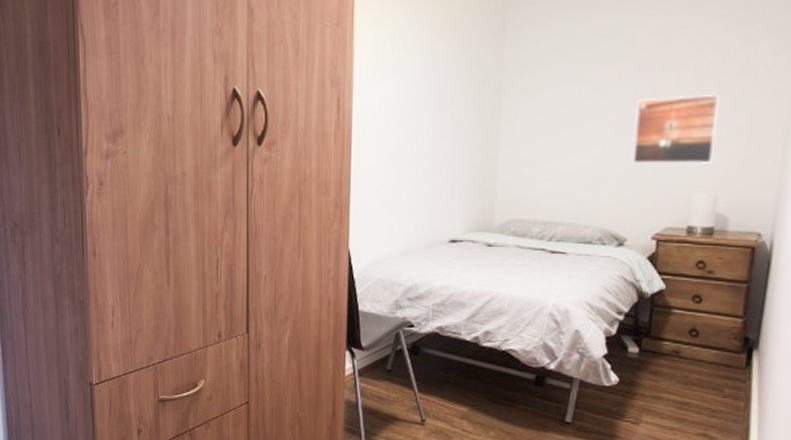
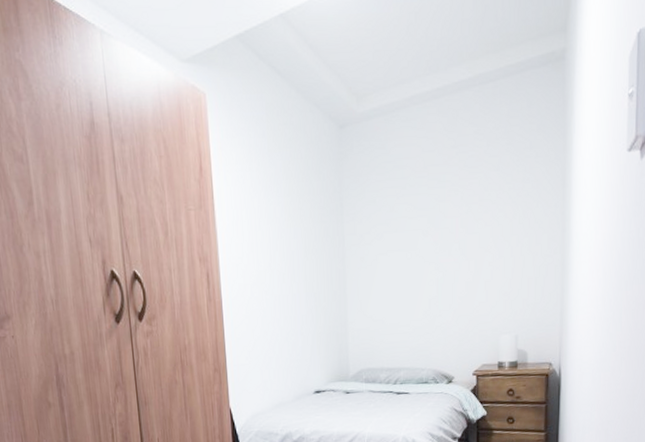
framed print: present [632,93,720,165] -> none [451,252,512,314]

